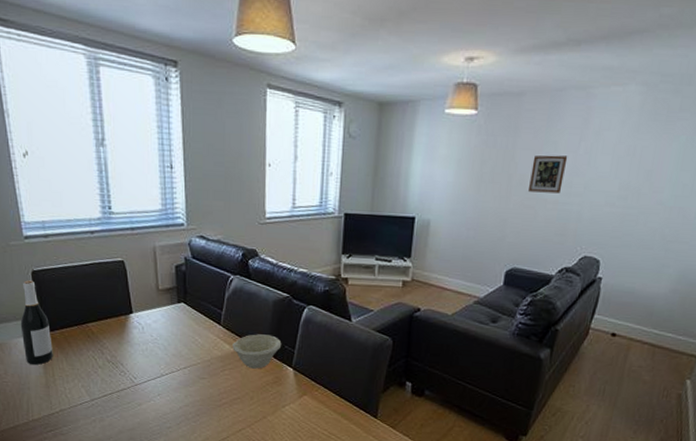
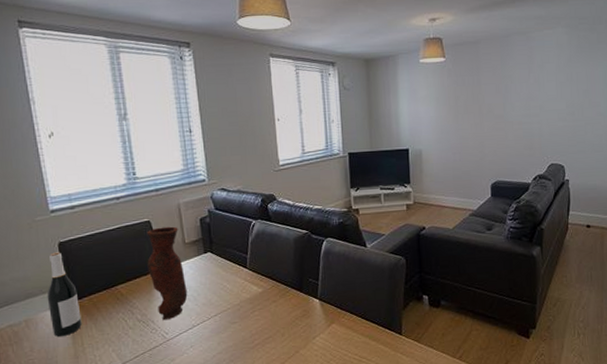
vase: none [119,269,158,365] -> present [146,226,188,321]
bowl: present [232,334,282,369] -> none [260,270,306,306]
picture frame: present [529,155,568,194] -> none [496,86,523,117]

